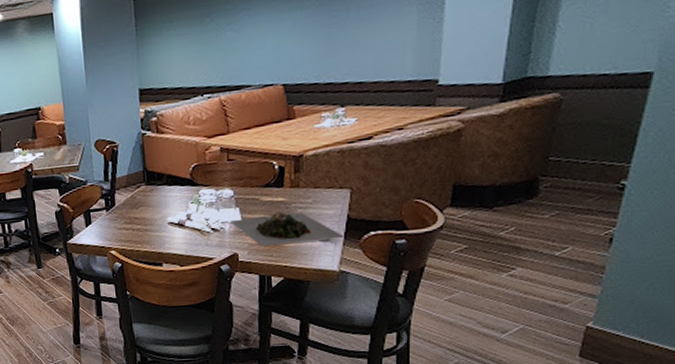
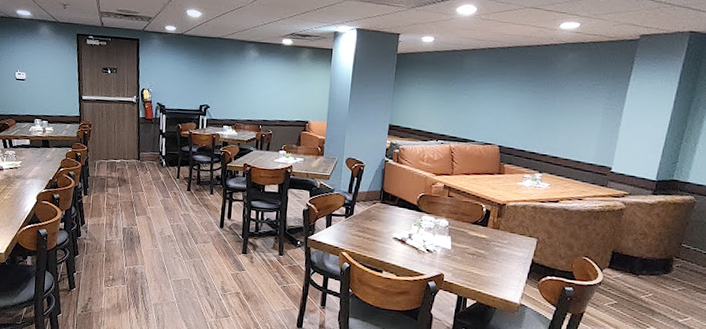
salad: present [230,212,344,248] -> none [442,245,528,278]

